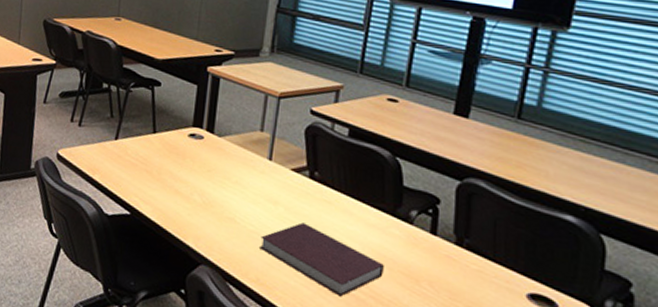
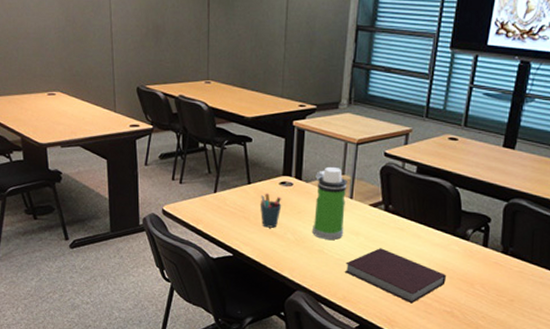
pen holder: none [164,145,190,186] -> present [260,193,282,228]
water bottle: none [223,120,266,207] -> present [312,166,347,240]

